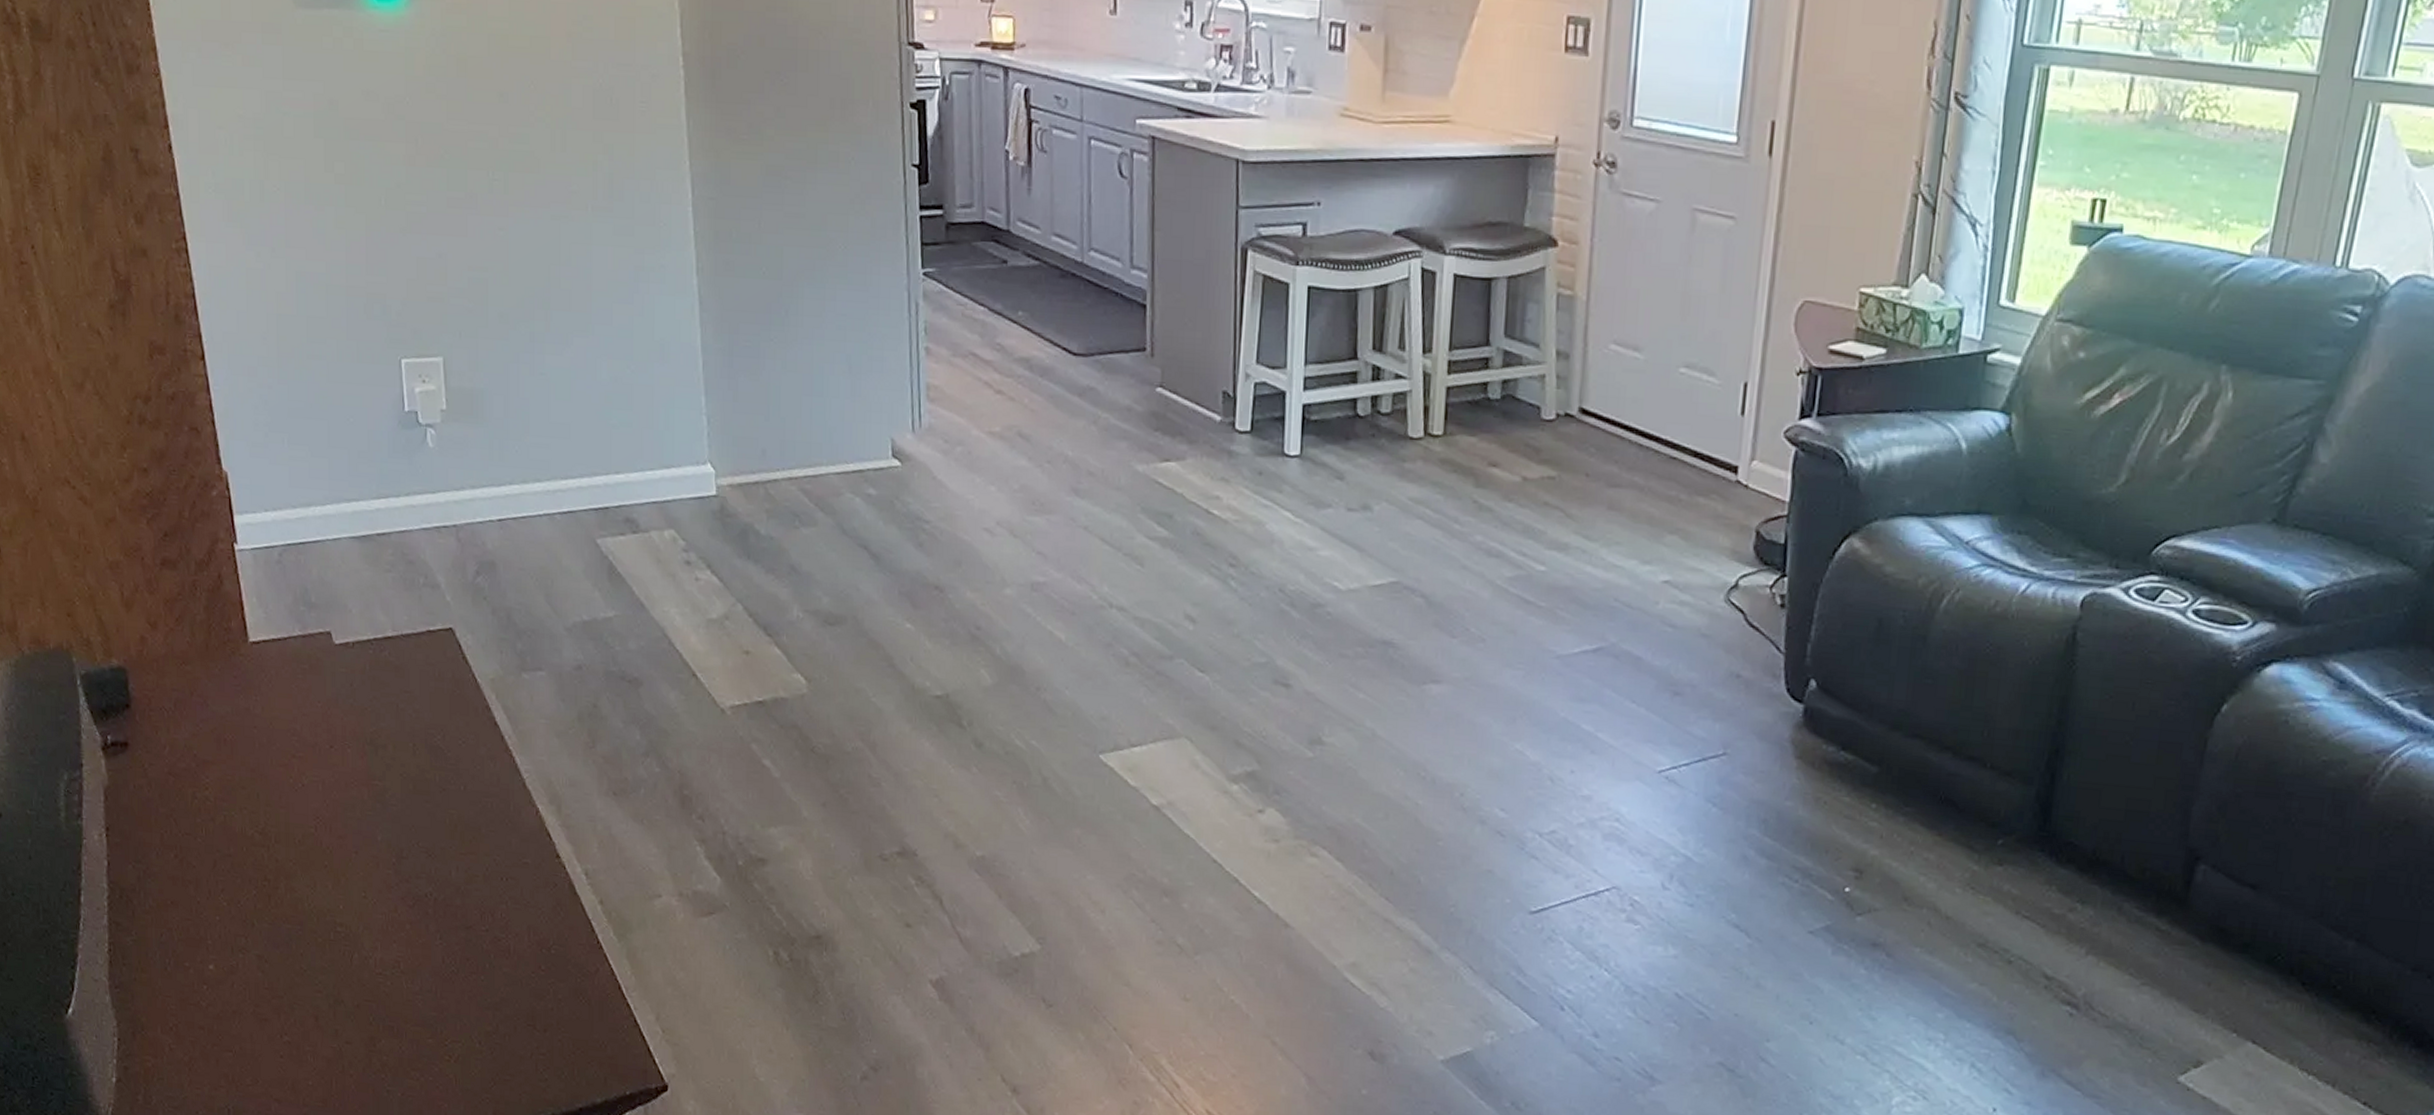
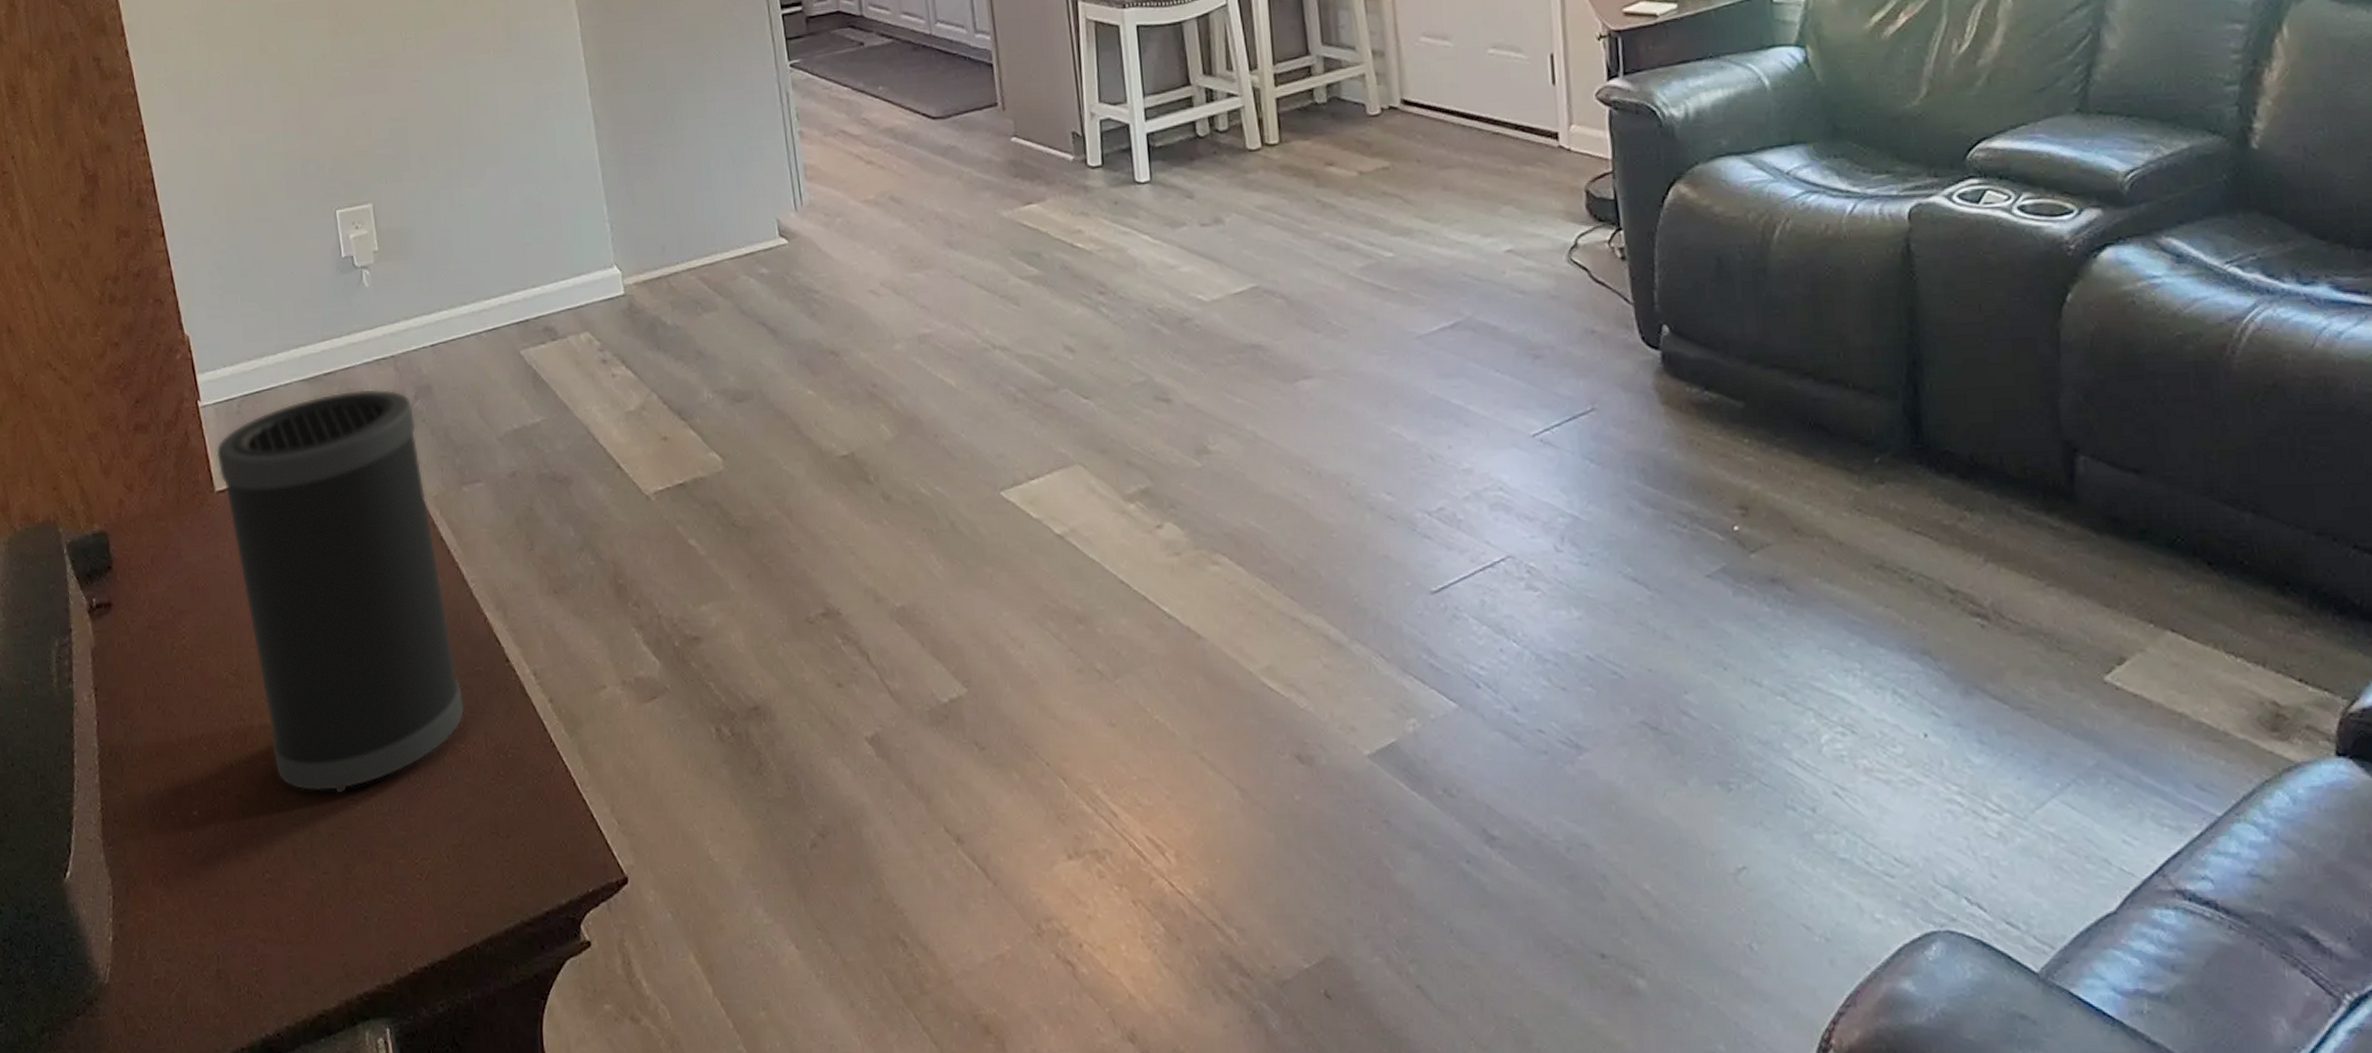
speaker: none [252,555,508,967] -> present [216,388,465,794]

